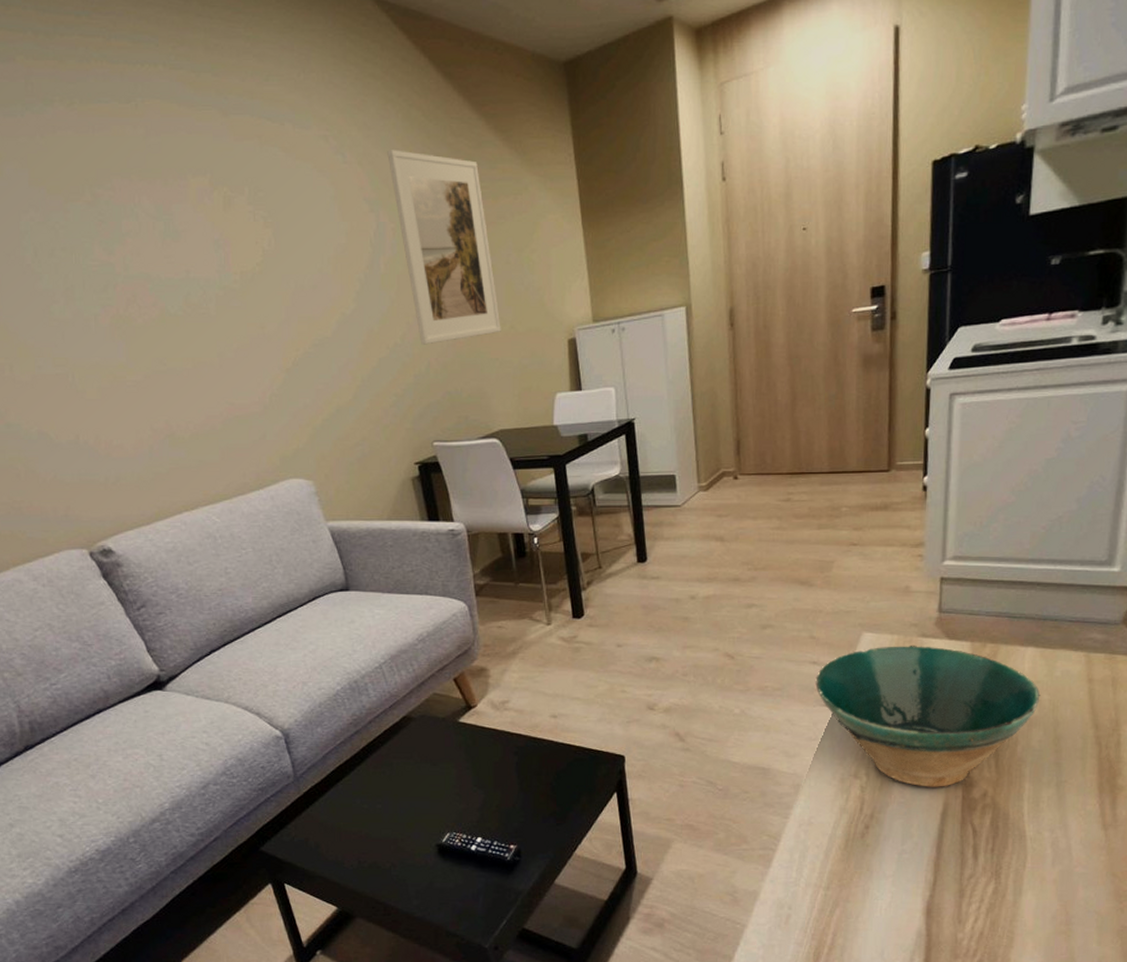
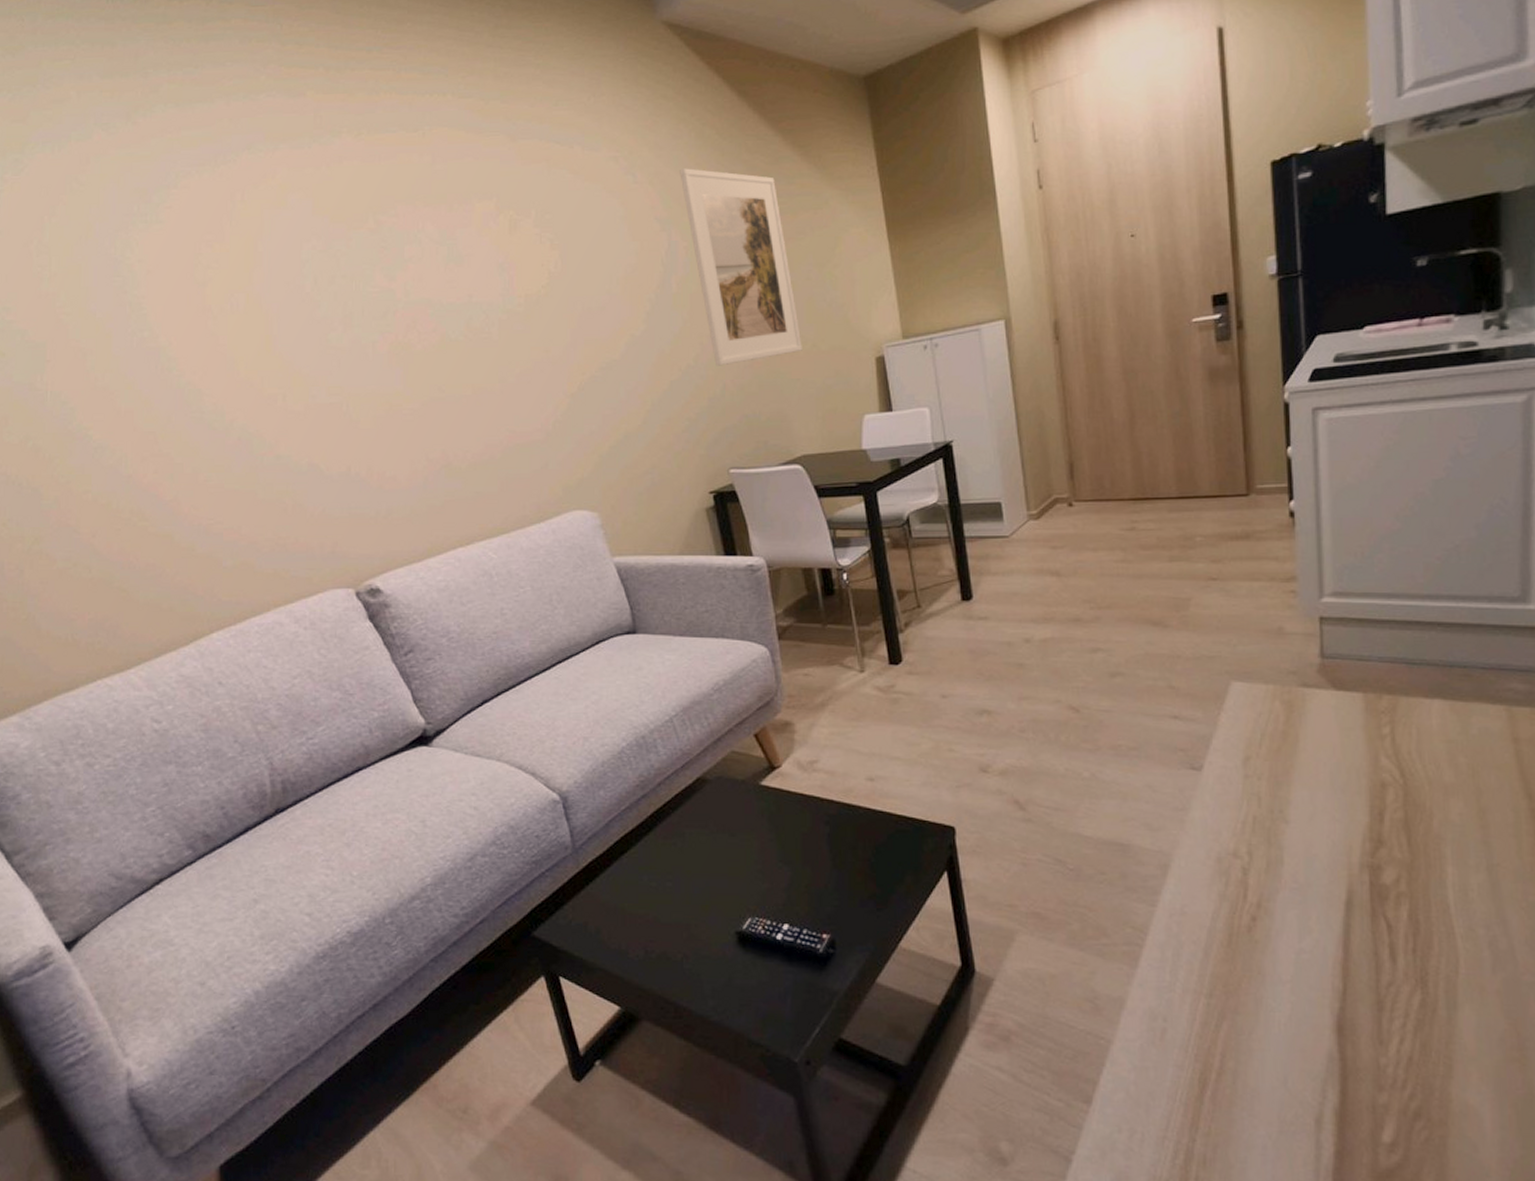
bowl: present [815,645,1041,787] -> none [1178,696,1455,870]

